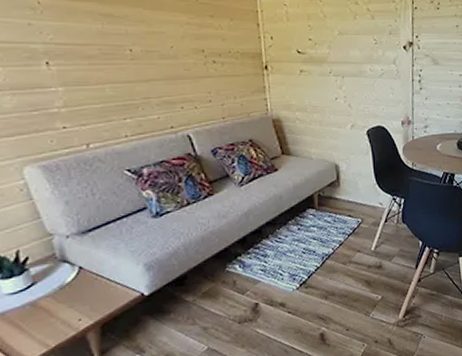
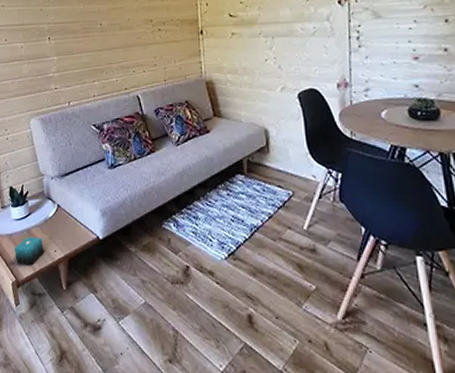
candle: none [9,308,62,346] -> present [14,236,44,265]

